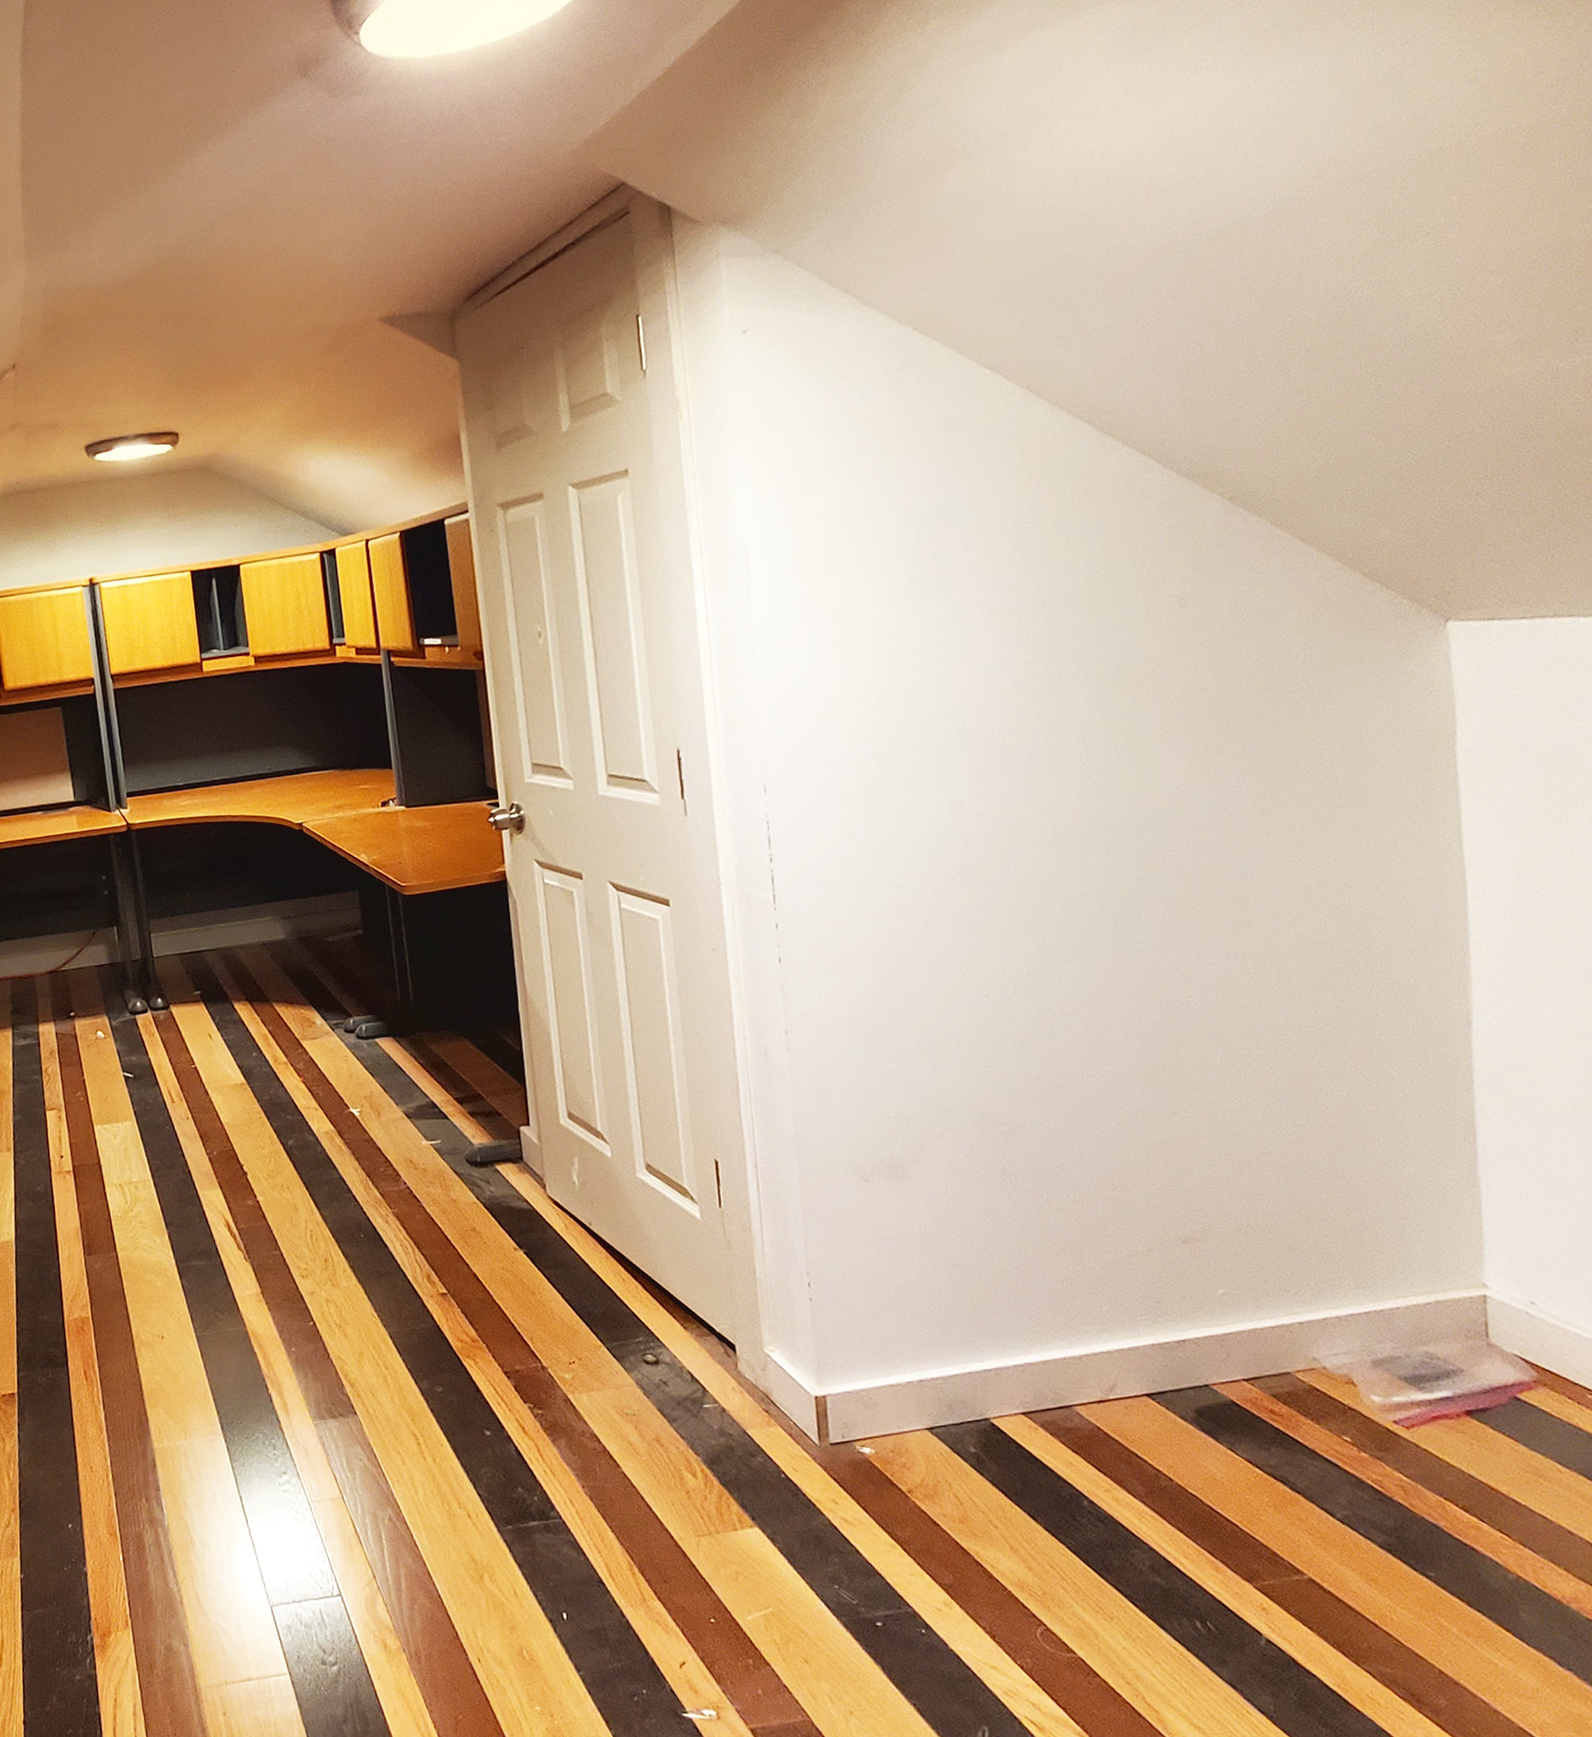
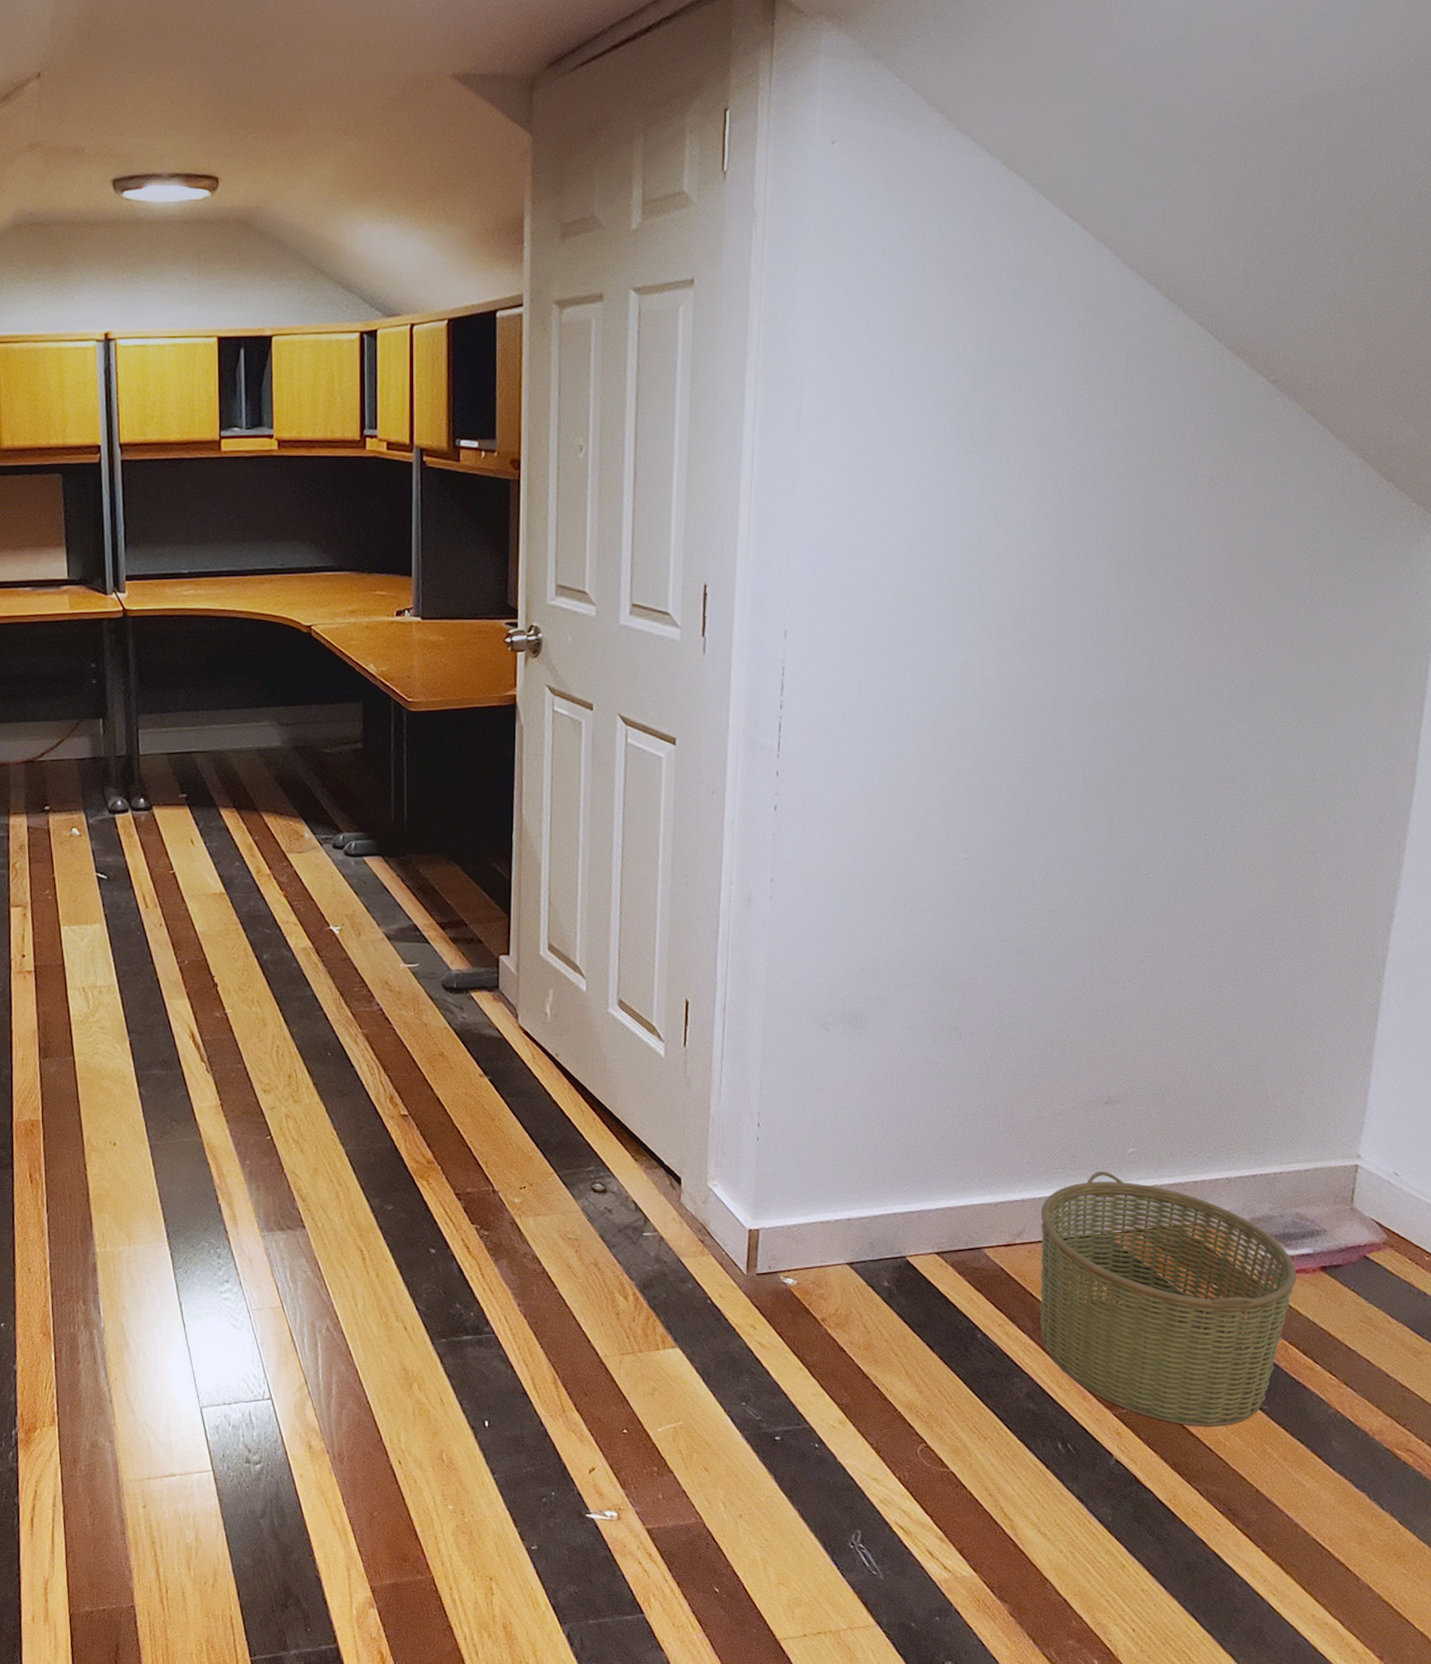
basket: none [1131,1315,1440,1599] -> present [1040,1171,1297,1427]

